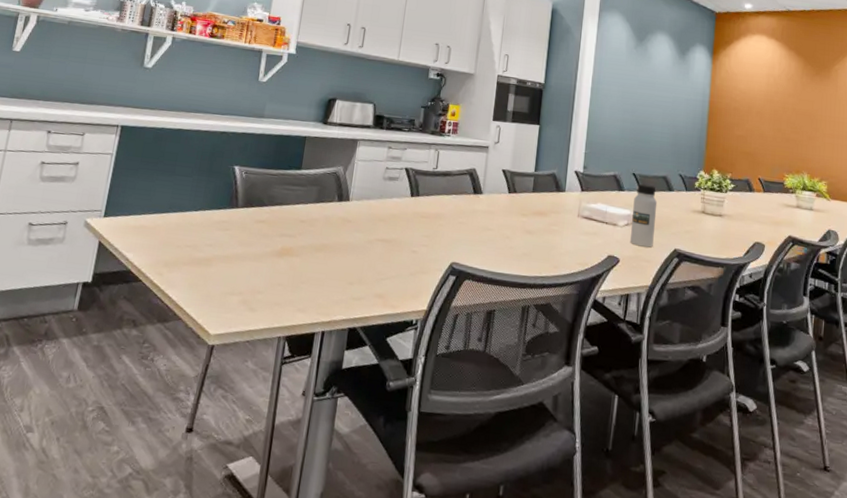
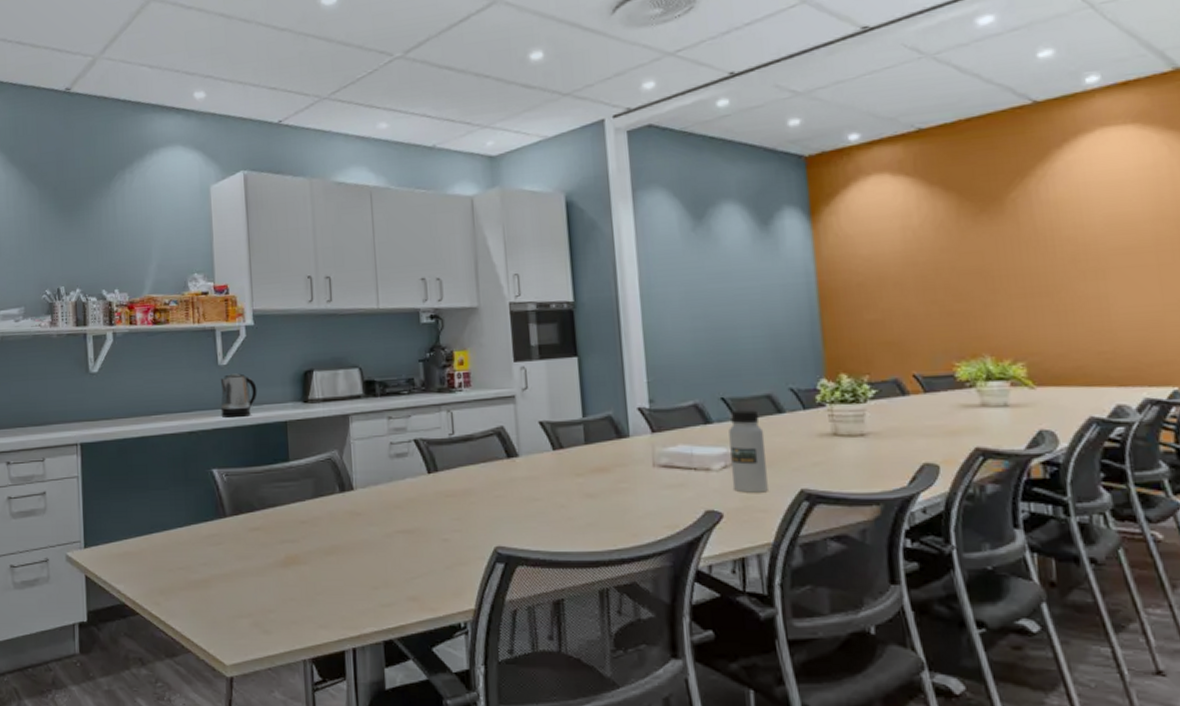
kettle: none [252,89,288,127] -> present [220,373,258,418]

